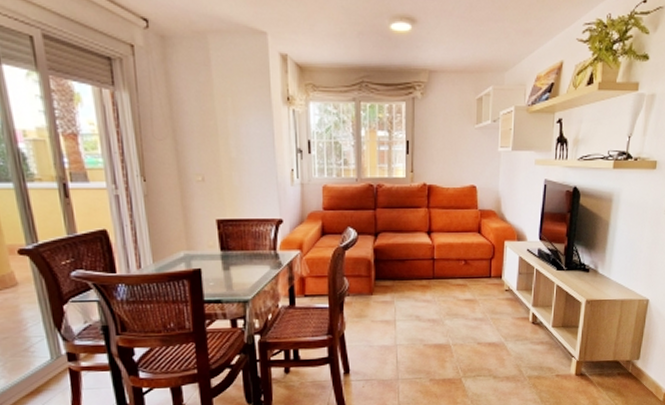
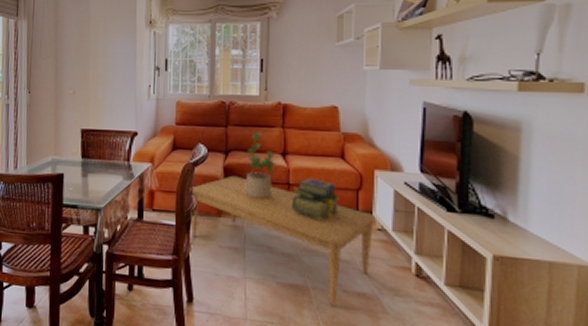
coffee table: none [341,255,503,357] -> present [190,175,374,307]
potted plant: none [394,213,427,275] -> present [245,132,282,199]
stack of books: none [436,252,476,289] -> present [291,178,340,221]

